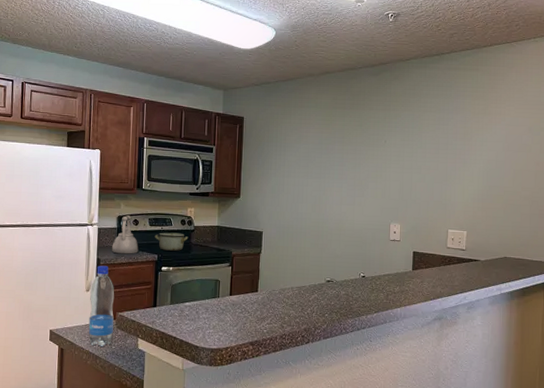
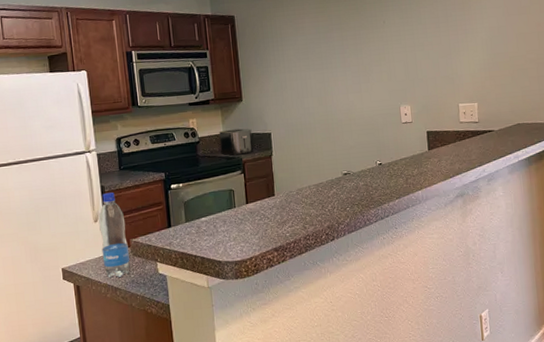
kettle: present [111,215,140,255] -> none [114,136,145,178]
cooking pot: present [154,232,189,251] -> none [158,146,195,168]
toaster: none [213,223,245,249] -> present [219,128,254,156]

